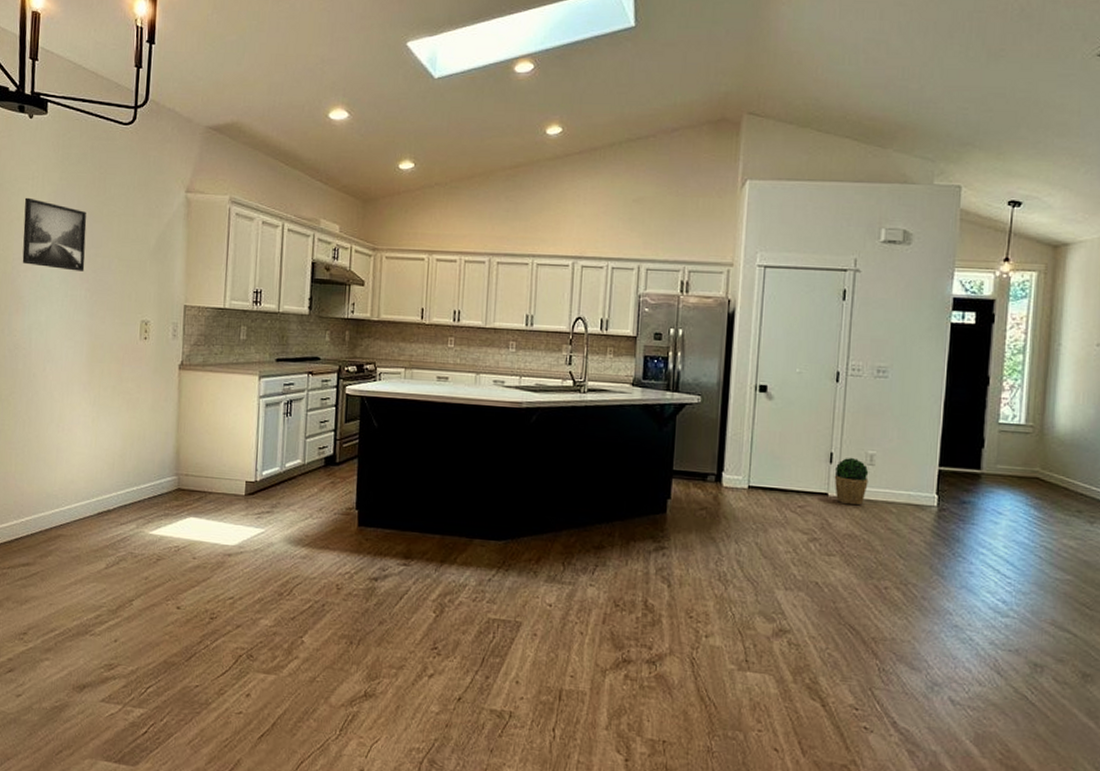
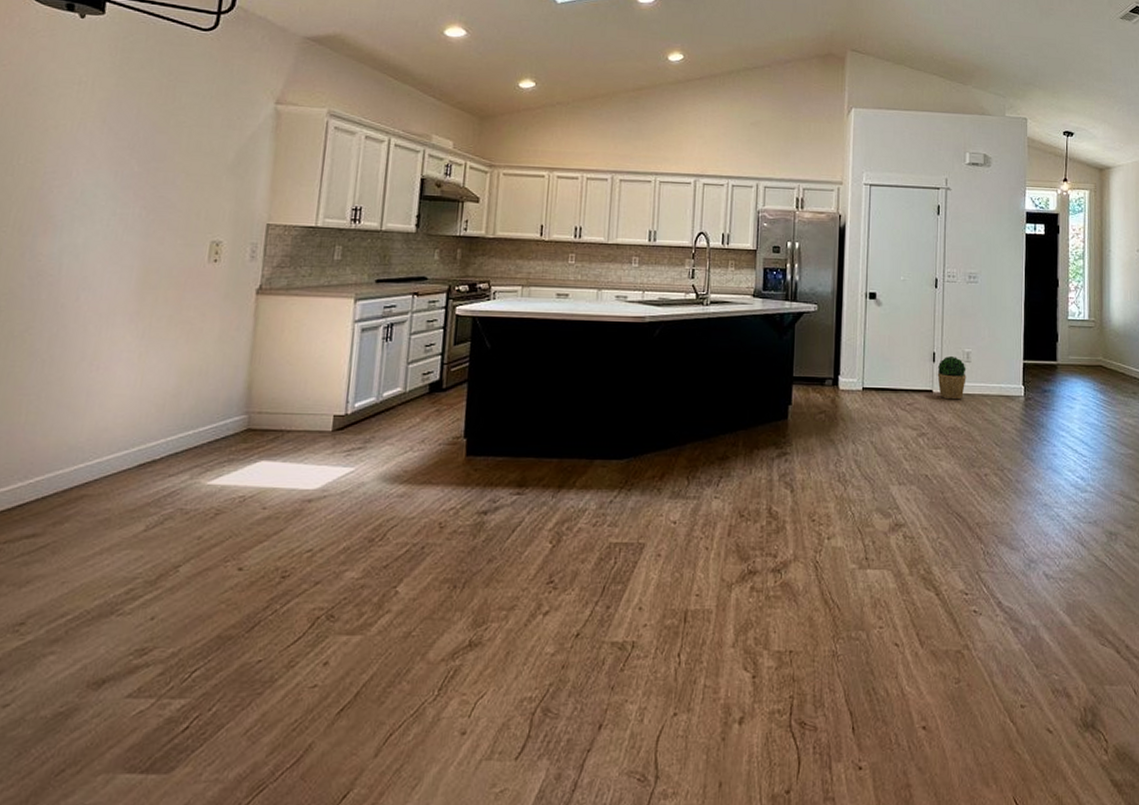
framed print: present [22,197,87,272] -> none [56,104,148,187]

